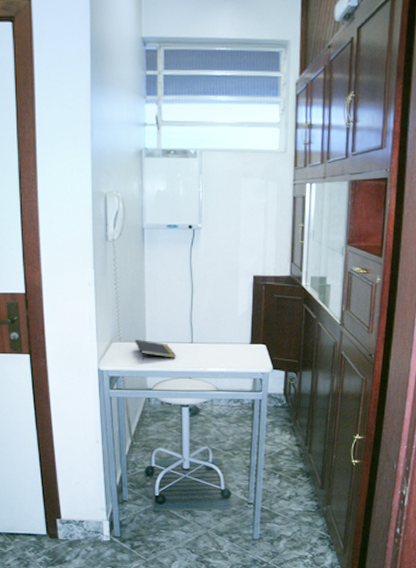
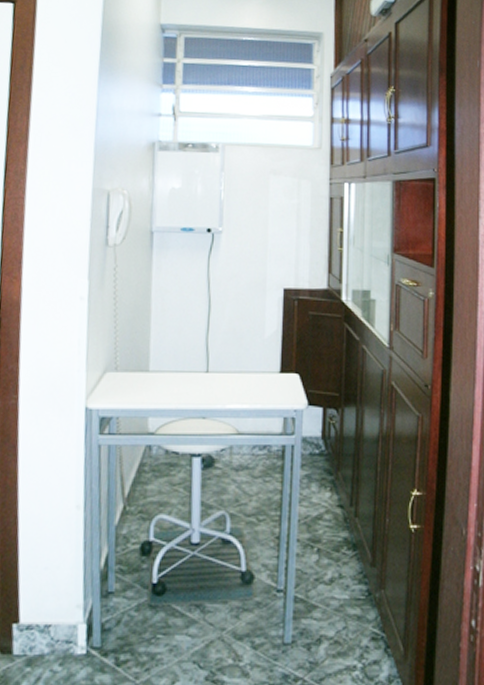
notepad: present [134,339,176,360] -> none [134,368,186,395]

